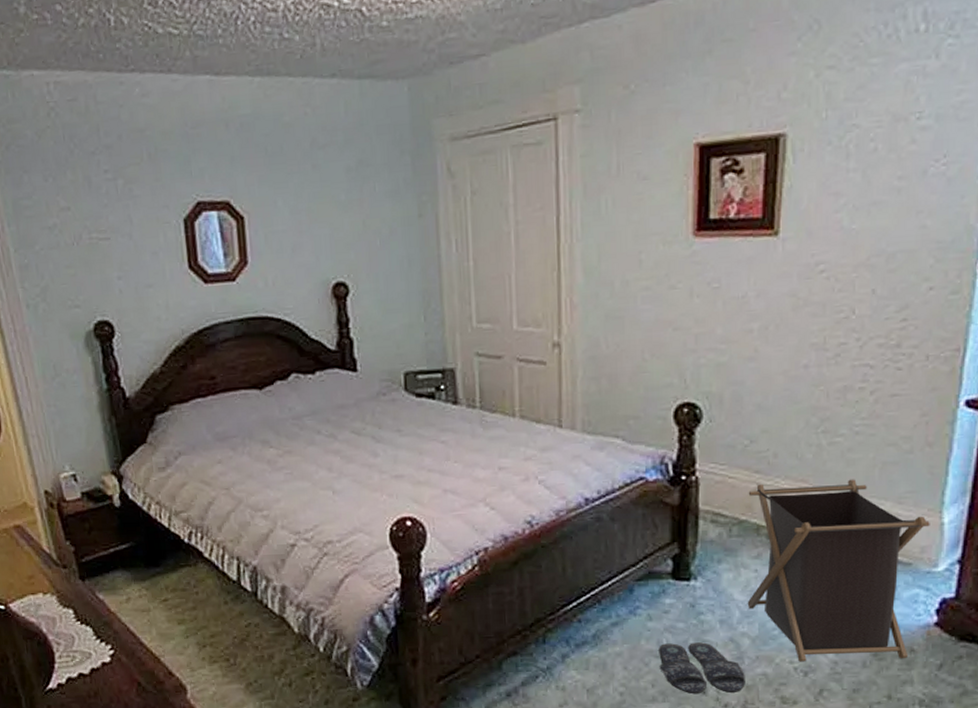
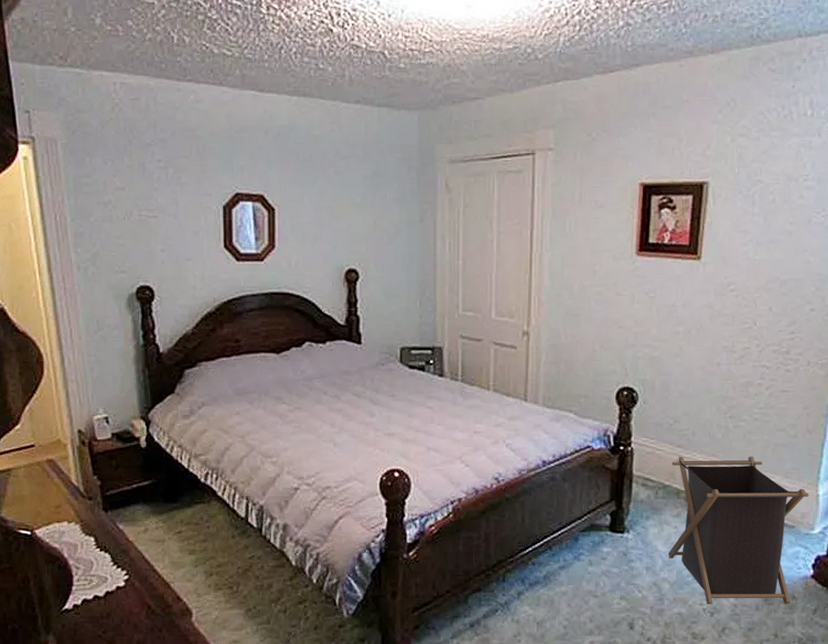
slippers: present [659,642,745,693] -> none [596,585,665,628]

